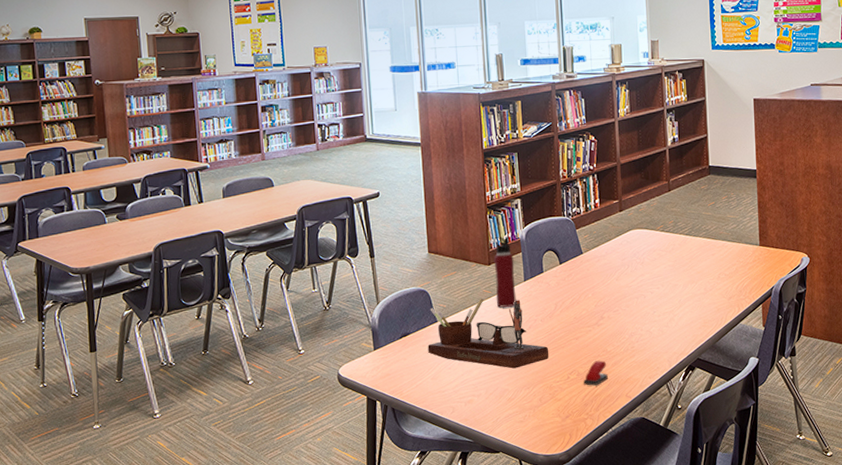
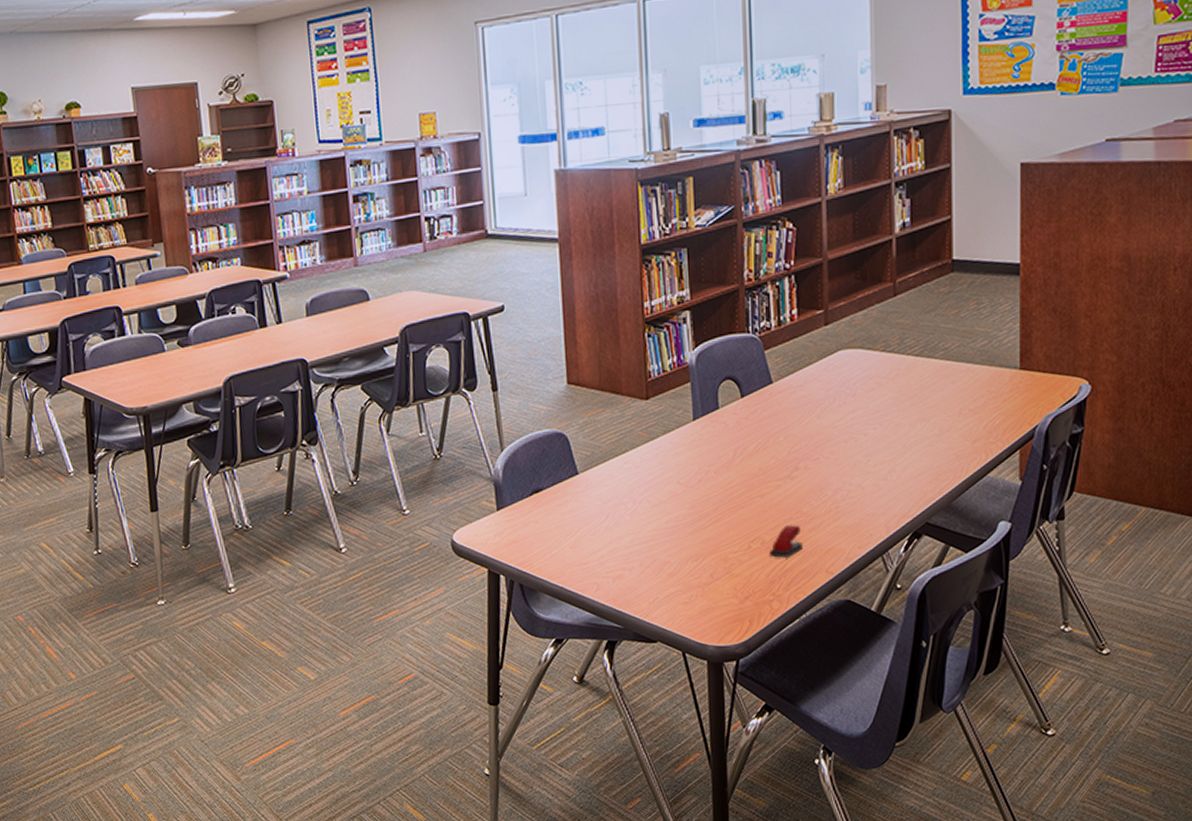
desk organizer: present [428,298,549,369] -> none [566,442,725,535]
water bottle: present [493,235,516,307] -> none [653,360,682,455]

